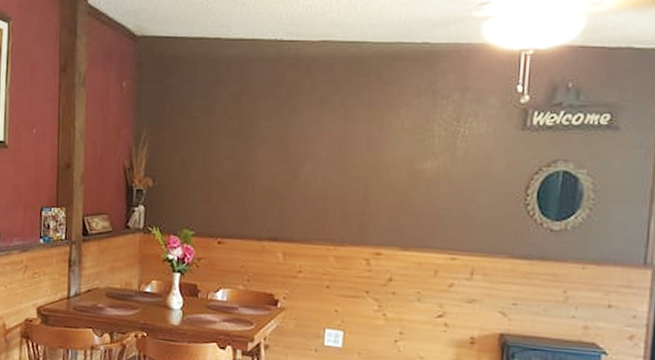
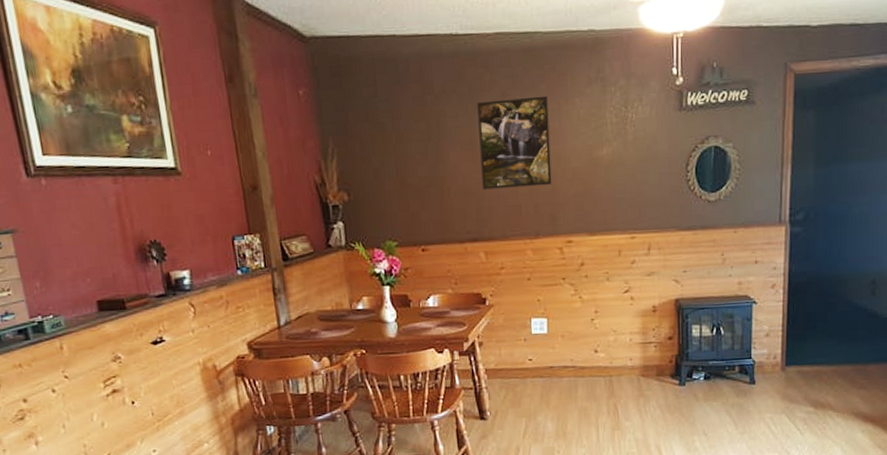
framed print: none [289,103,370,193] -> present [477,96,552,190]

